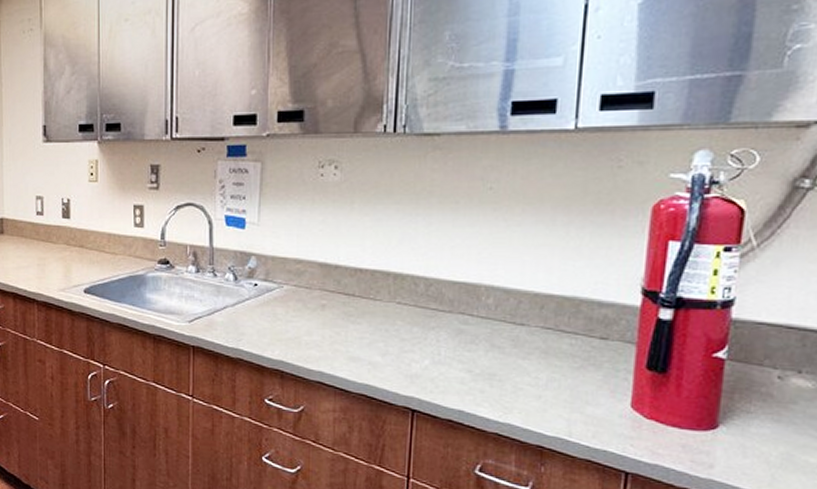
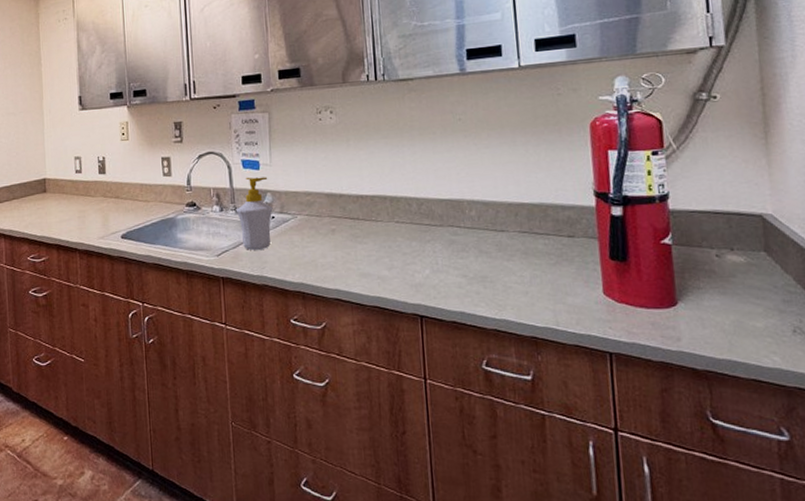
soap bottle: none [214,236,256,320] -> present [235,177,273,250]

